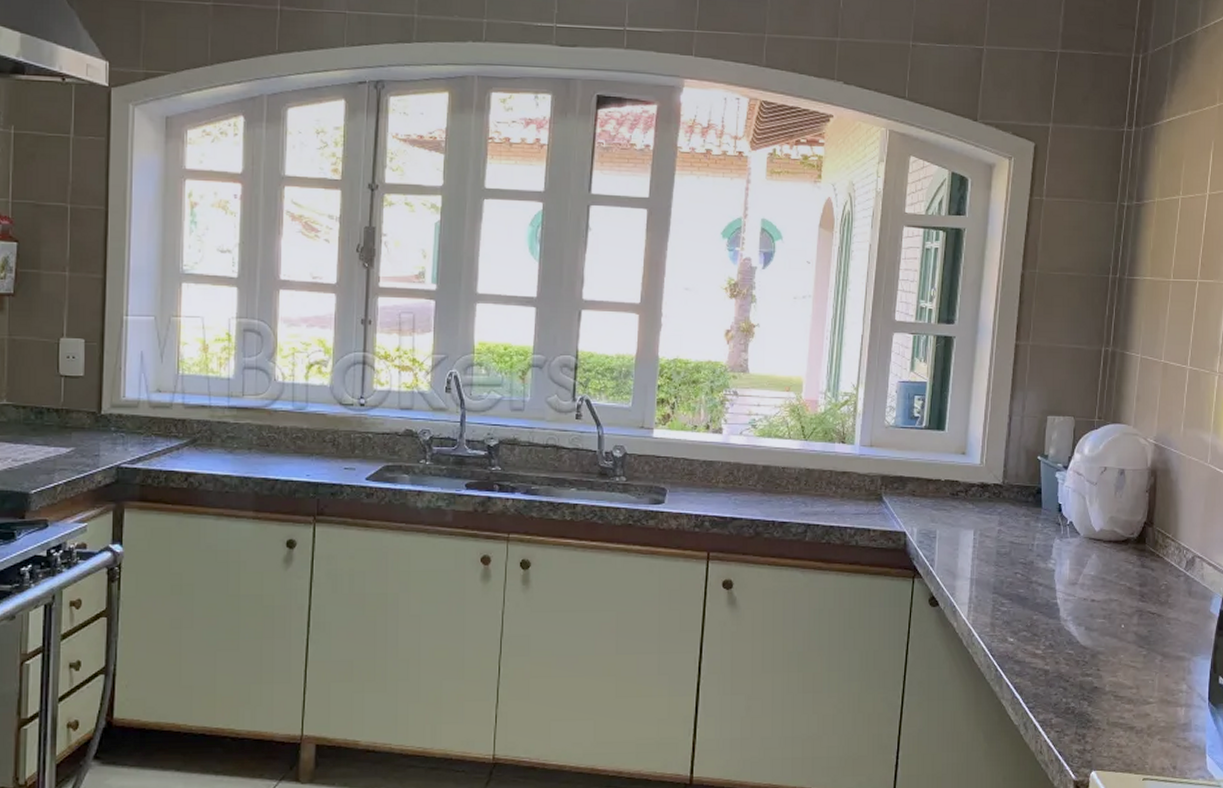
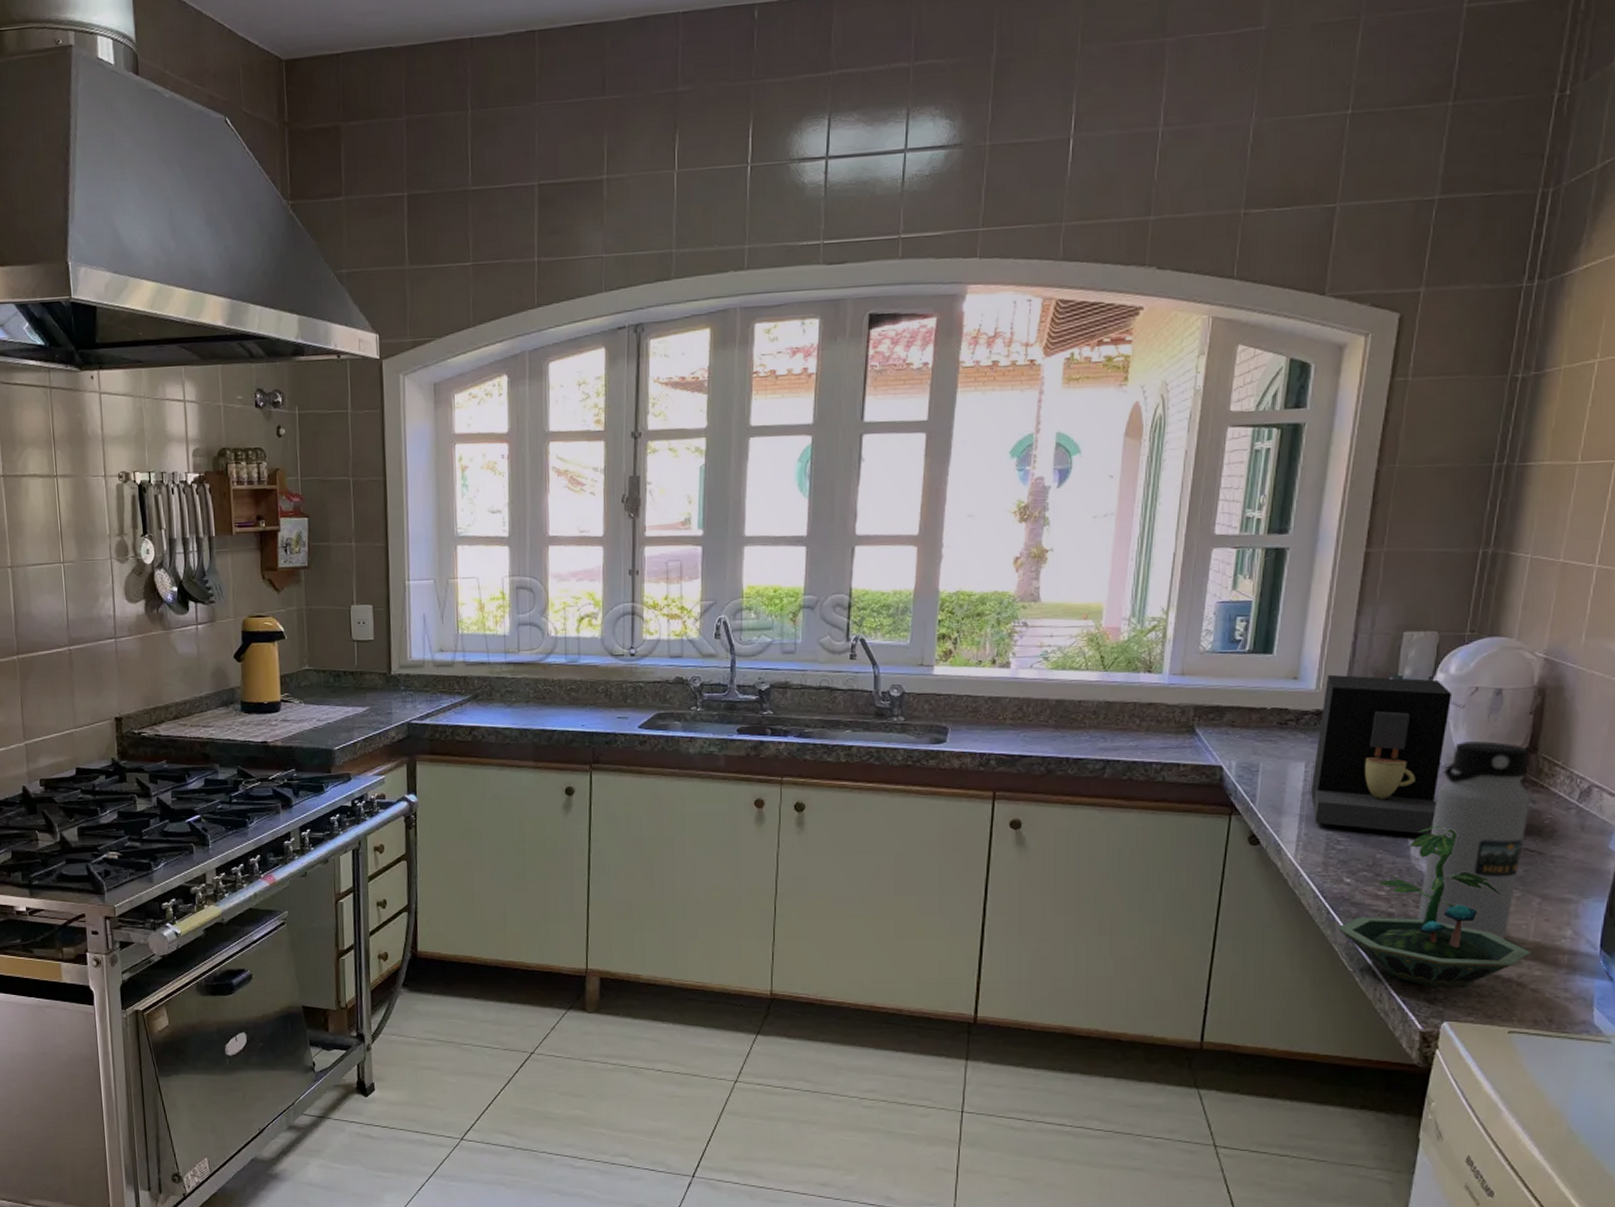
coffee maker: none [979,451,1086,599] -> present [1311,674,1451,835]
terrarium: none [1004,589,1157,739] -> present [1337,825,1532,988]
water bottle: none [1067,515,1150,694] -> present [1417,741,1531,940]

